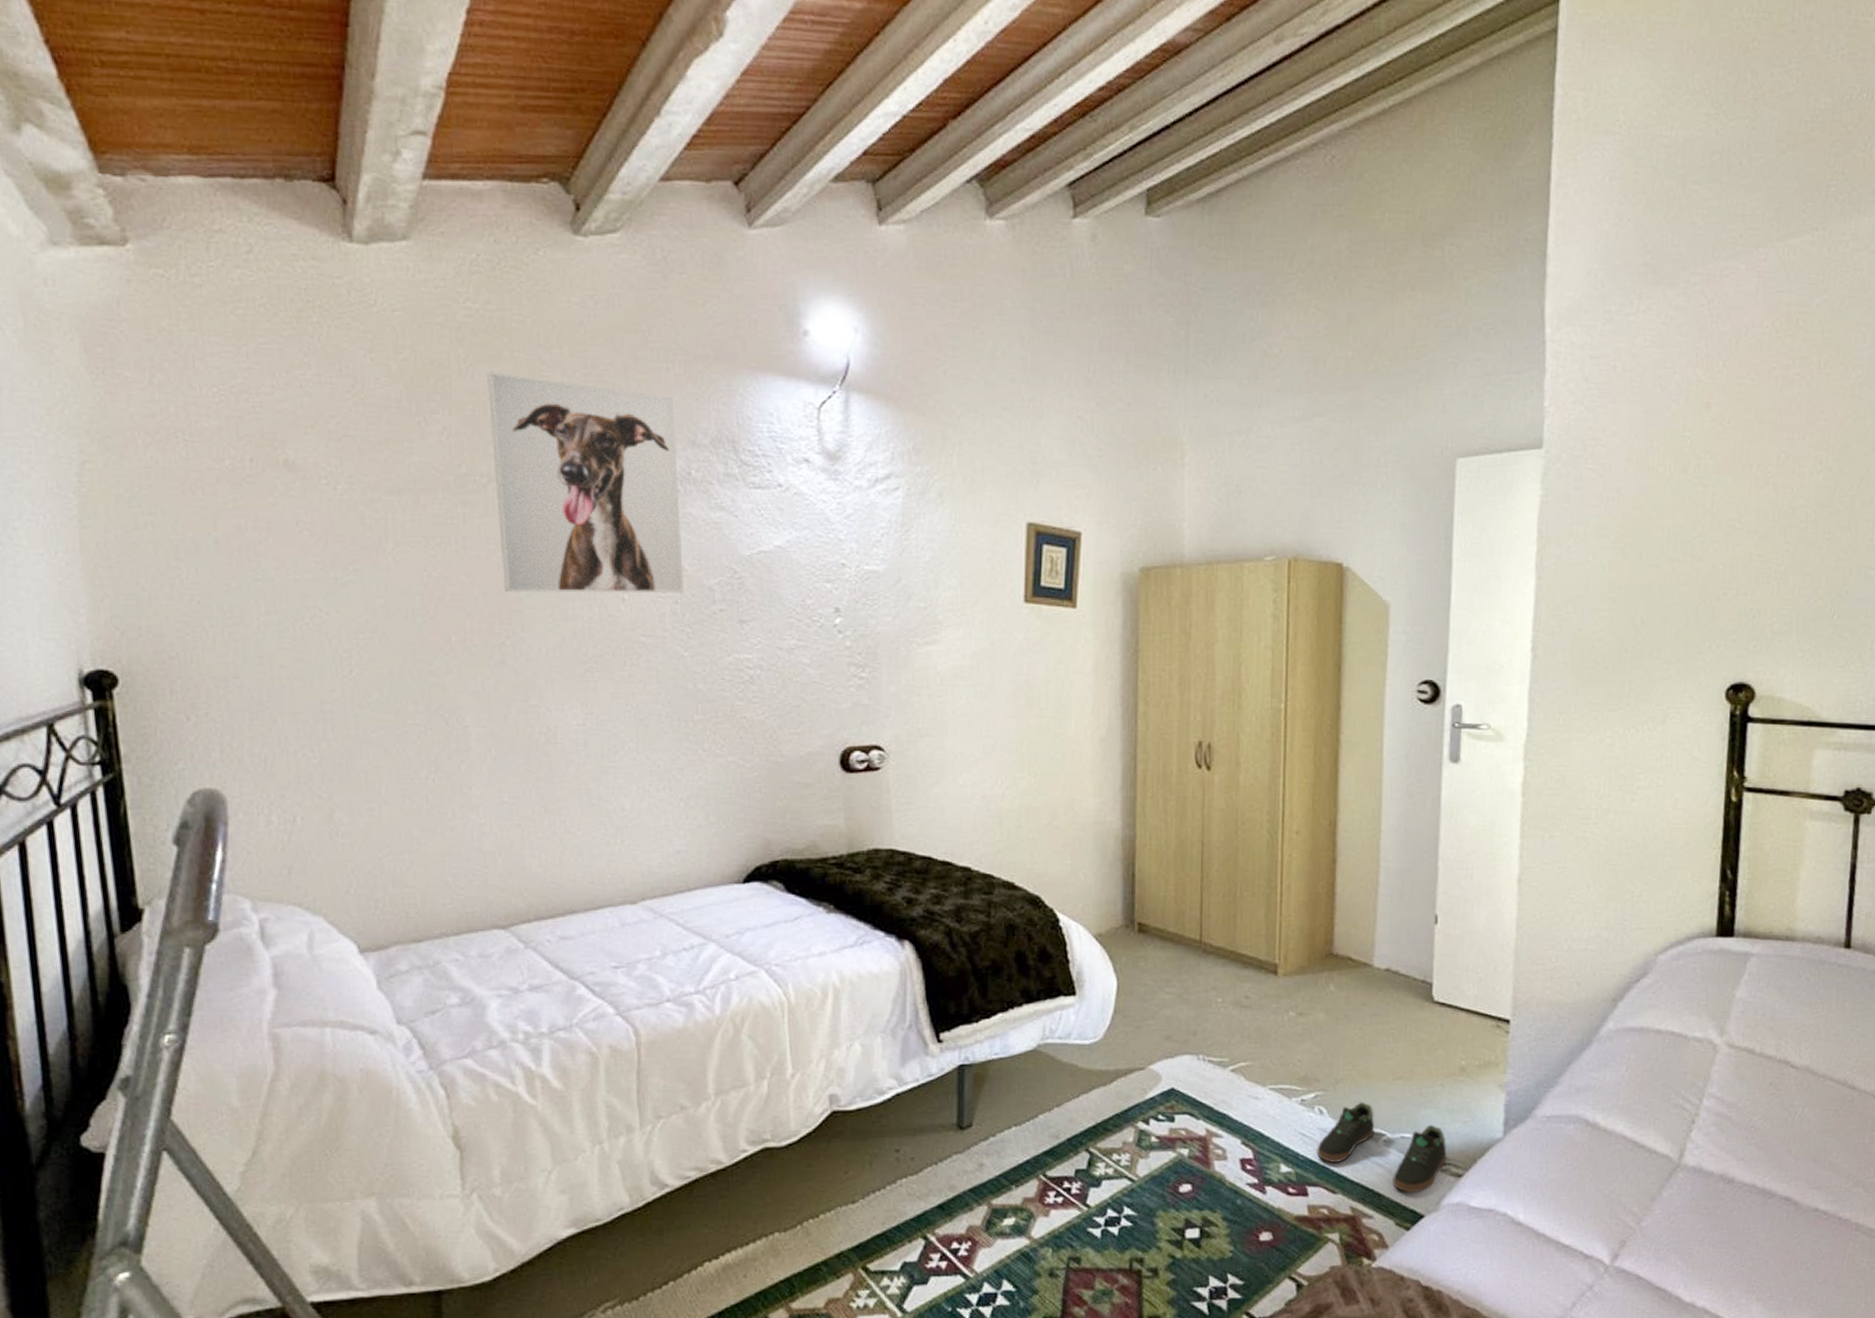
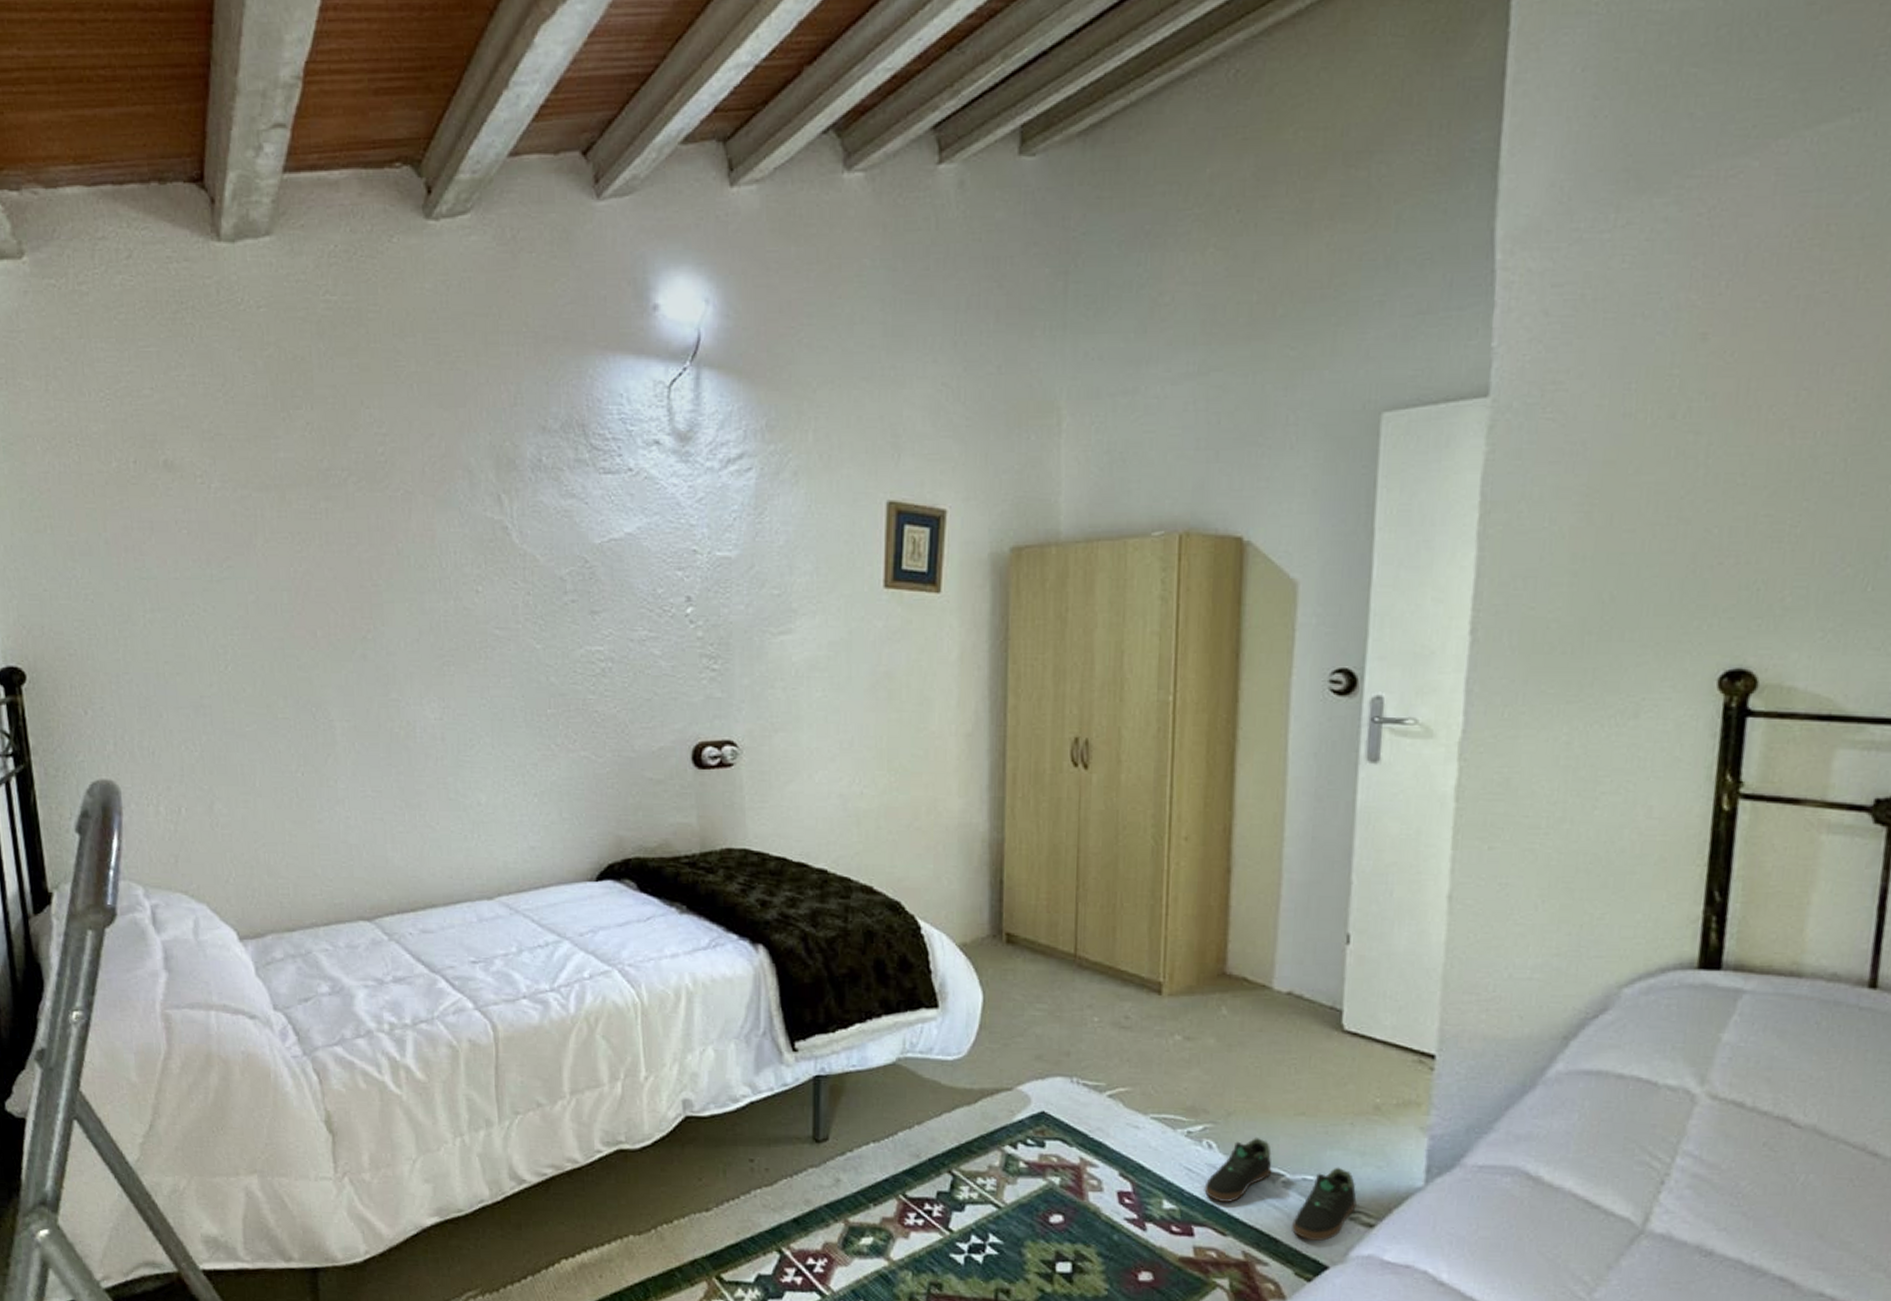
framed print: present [487,372,684,593] -> none [346,364,536,585]

